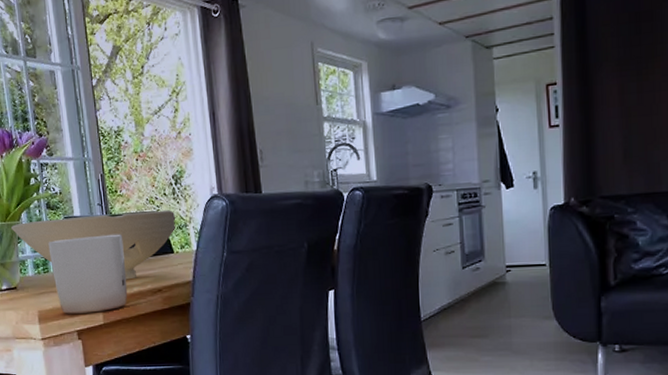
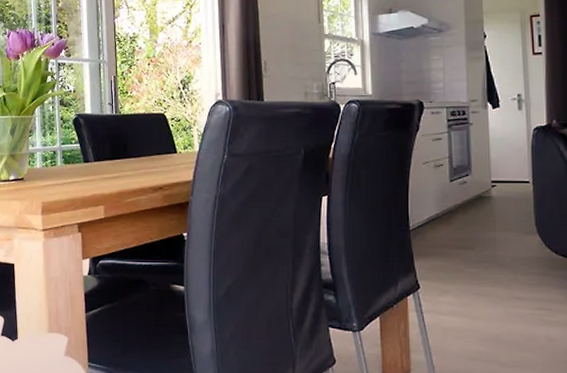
bowl: present [11,210,176,280] -> none [25,112,180,177]
mug: present [48,234,128,314] -> none [58,132,130,207]

